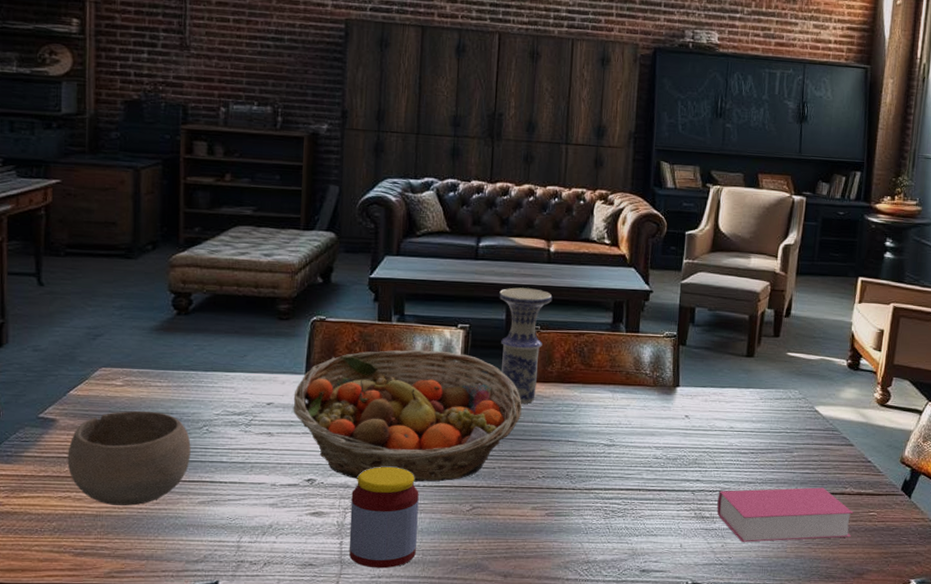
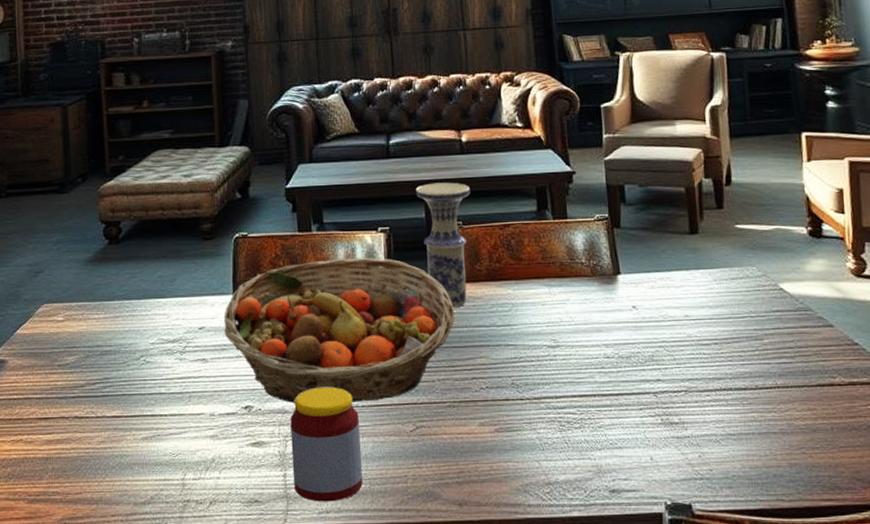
bowl: present [67,410,191,506] -> none [17,345,131,447]
book: present [717,487,854,542] -> none [684,379,852,451]

